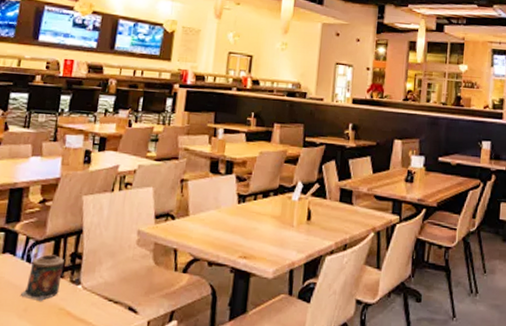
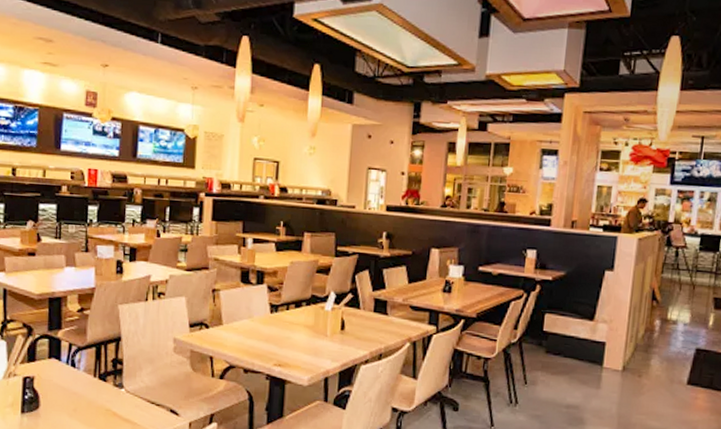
candle: present [21,254,64,302] -> none [69,360,106,403]

